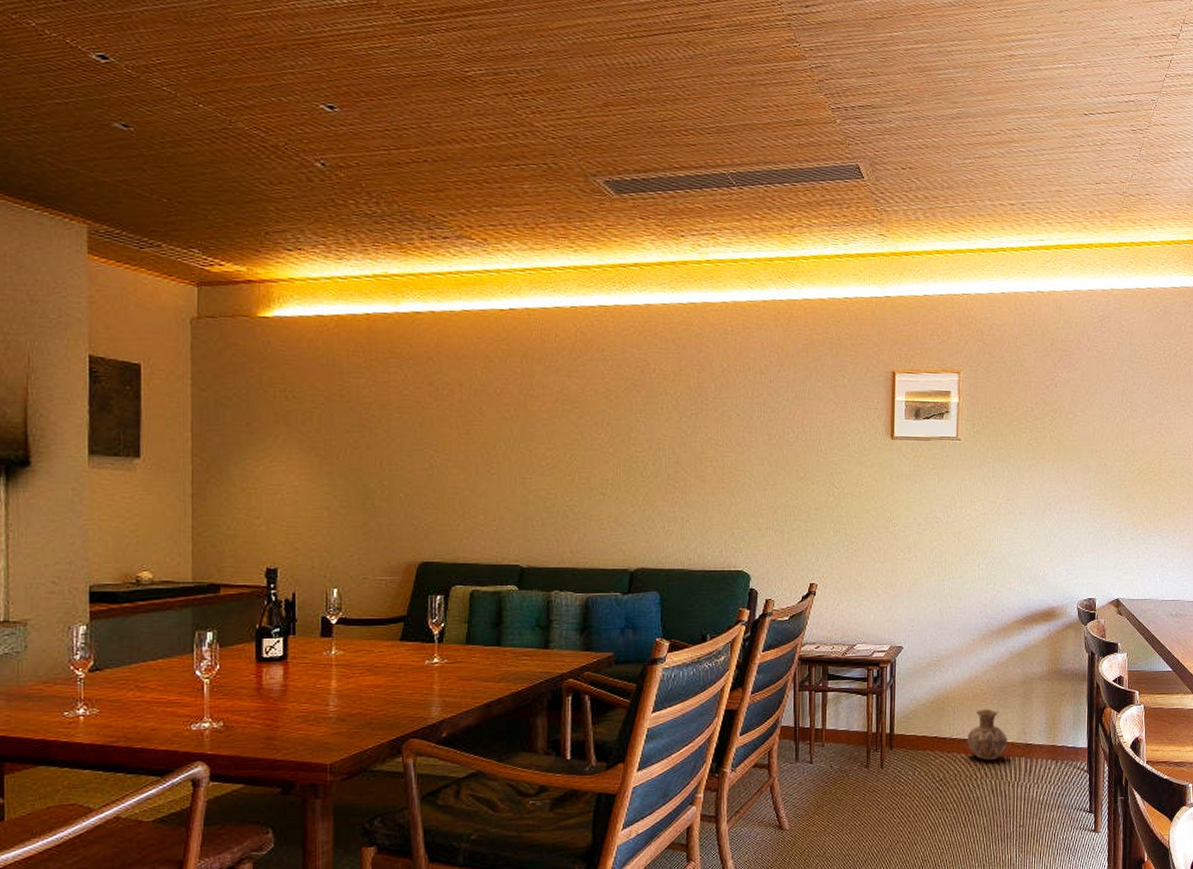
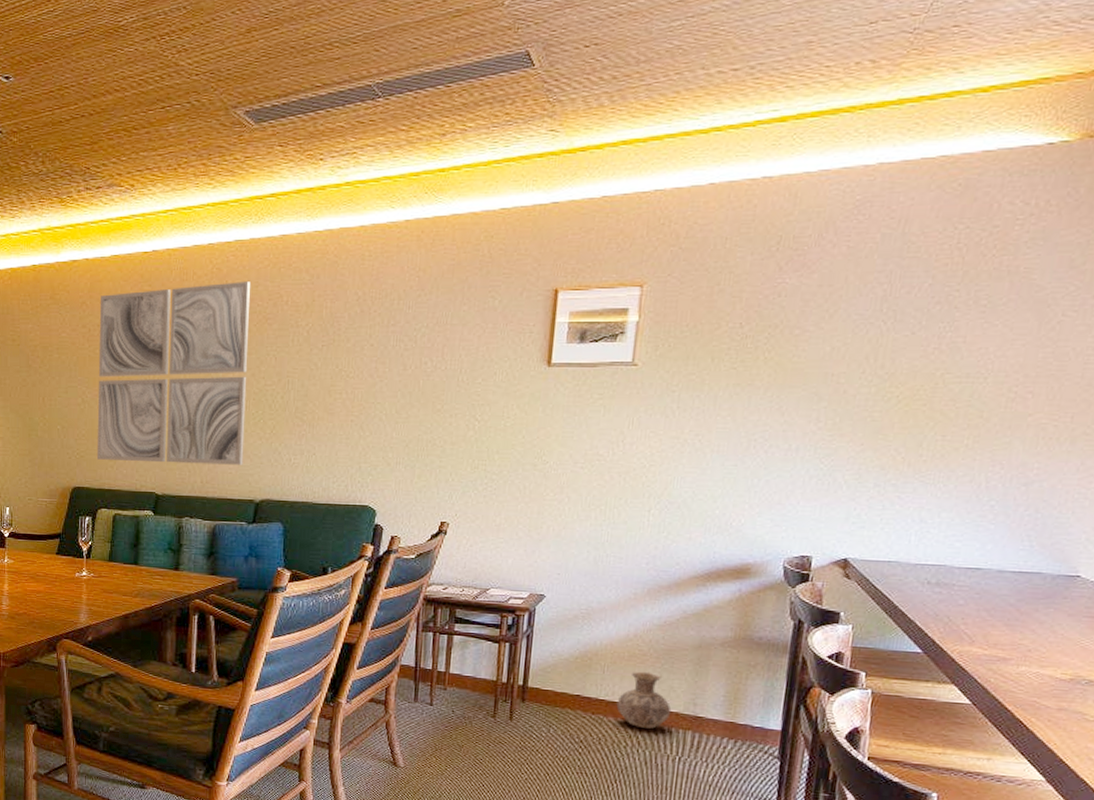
wall art: none [448,347,617,533] -> present [96,281,250,465]

